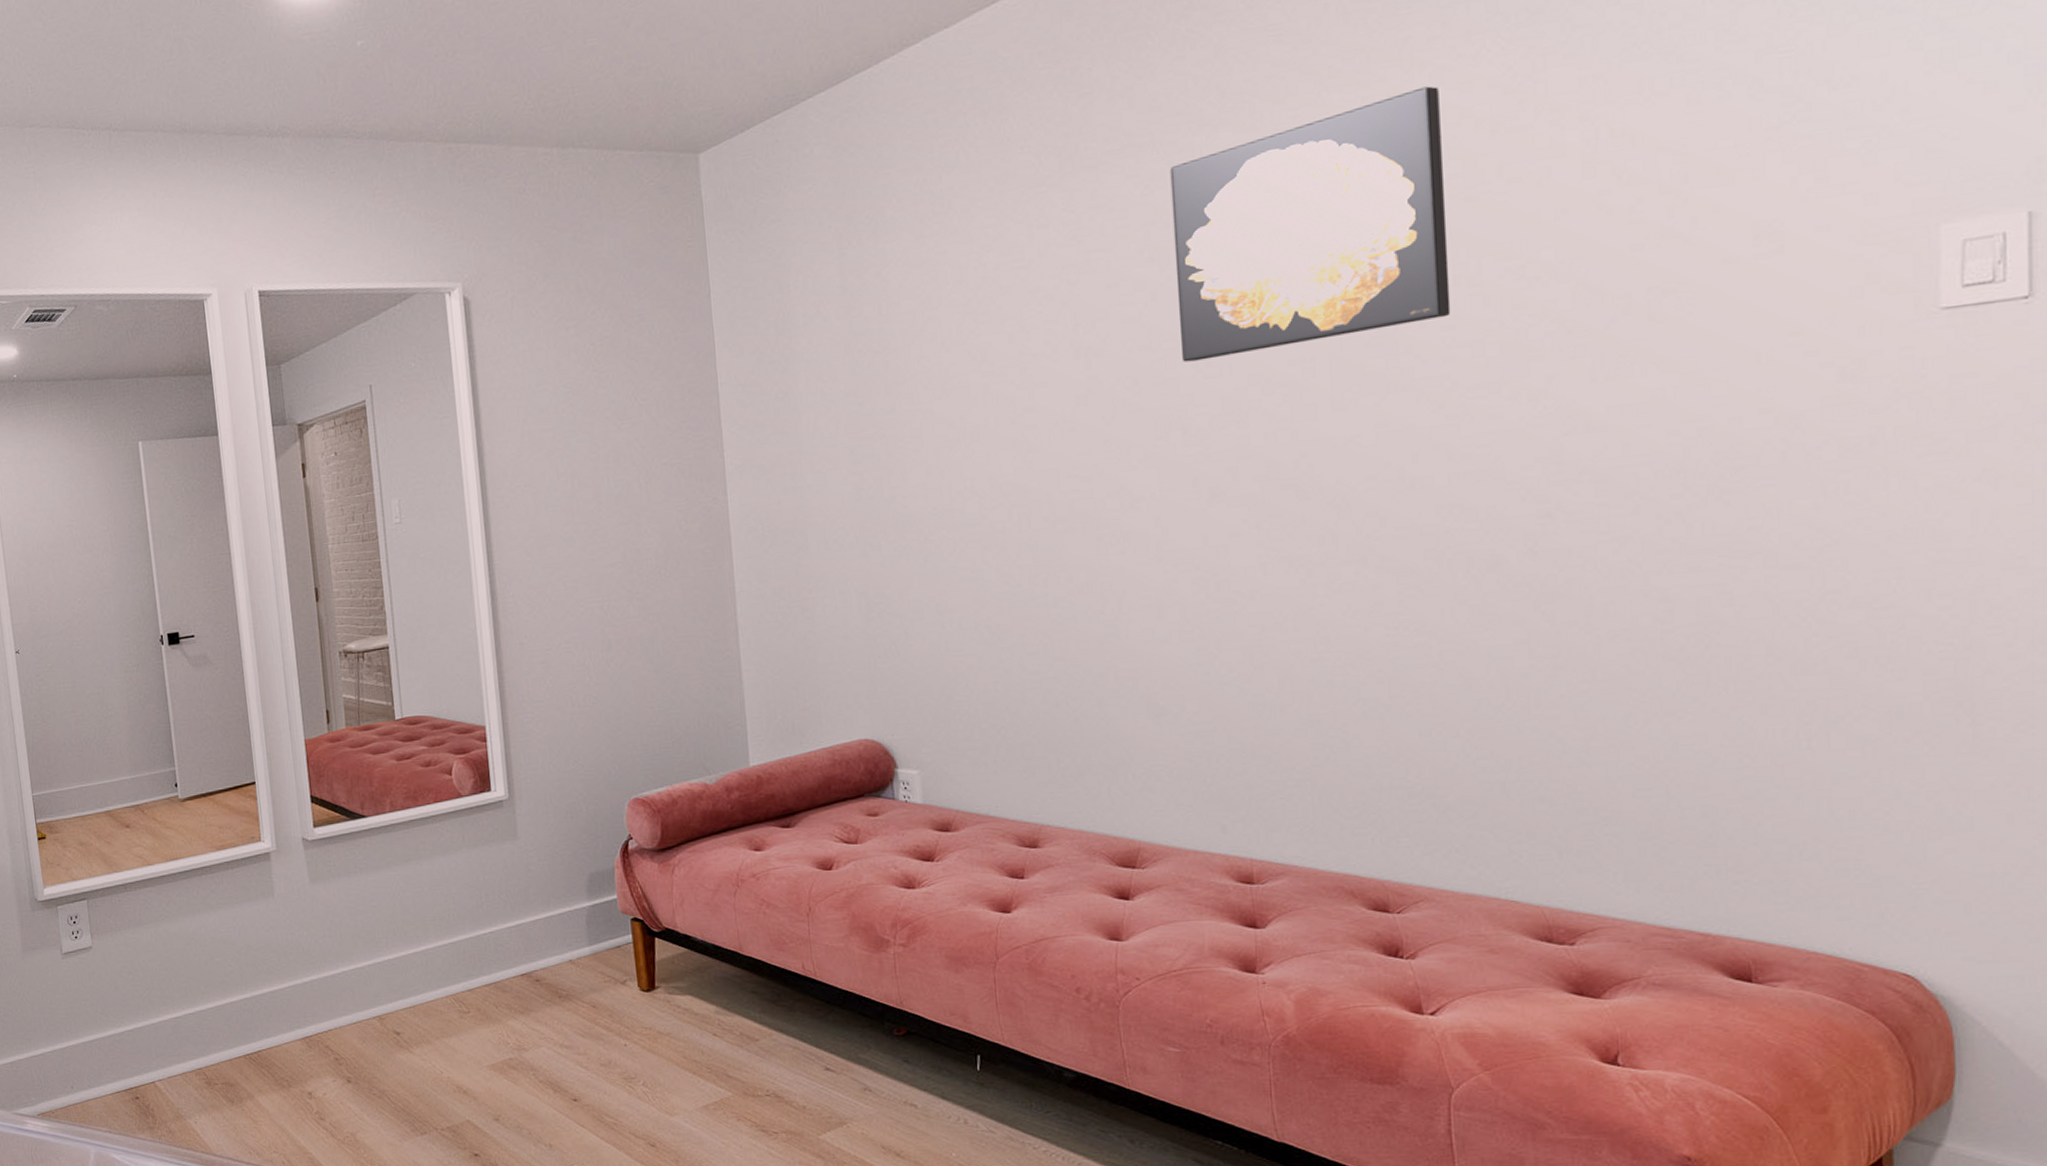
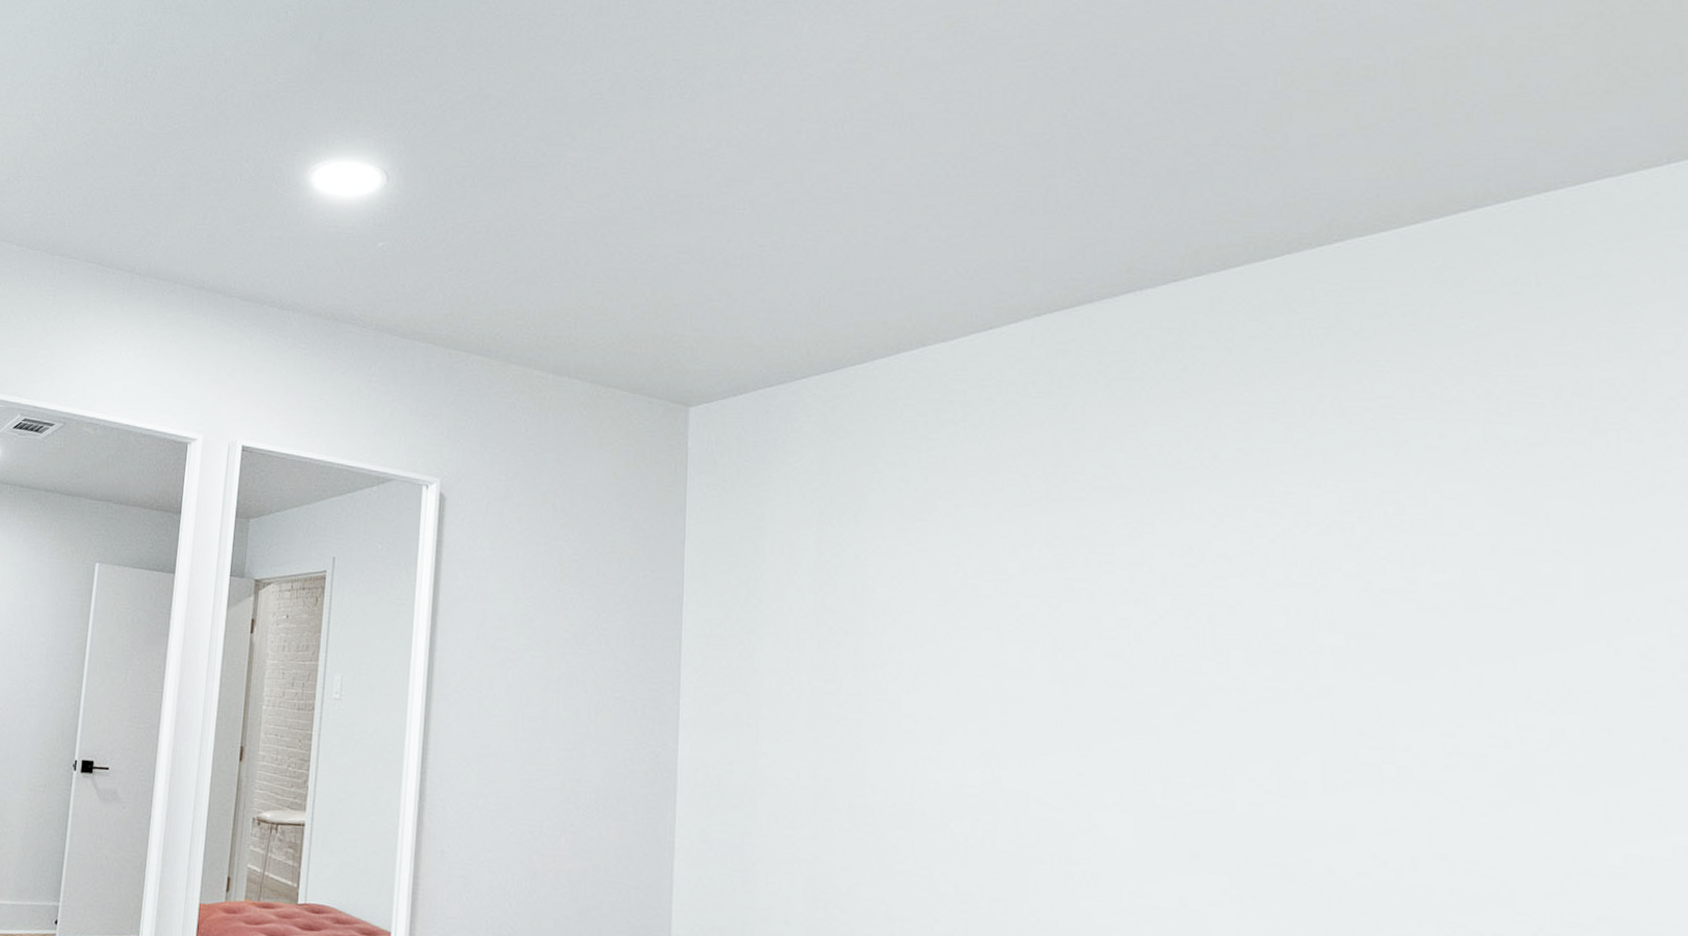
wall art: present [1169,86,1451,363] -> none [1159,491,1451,723]

